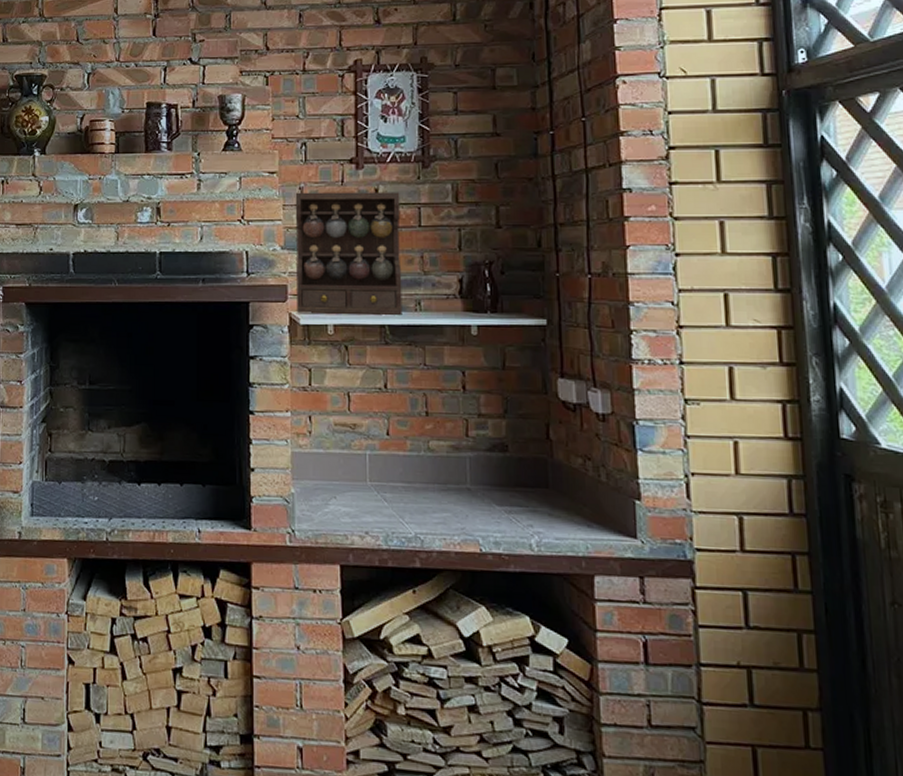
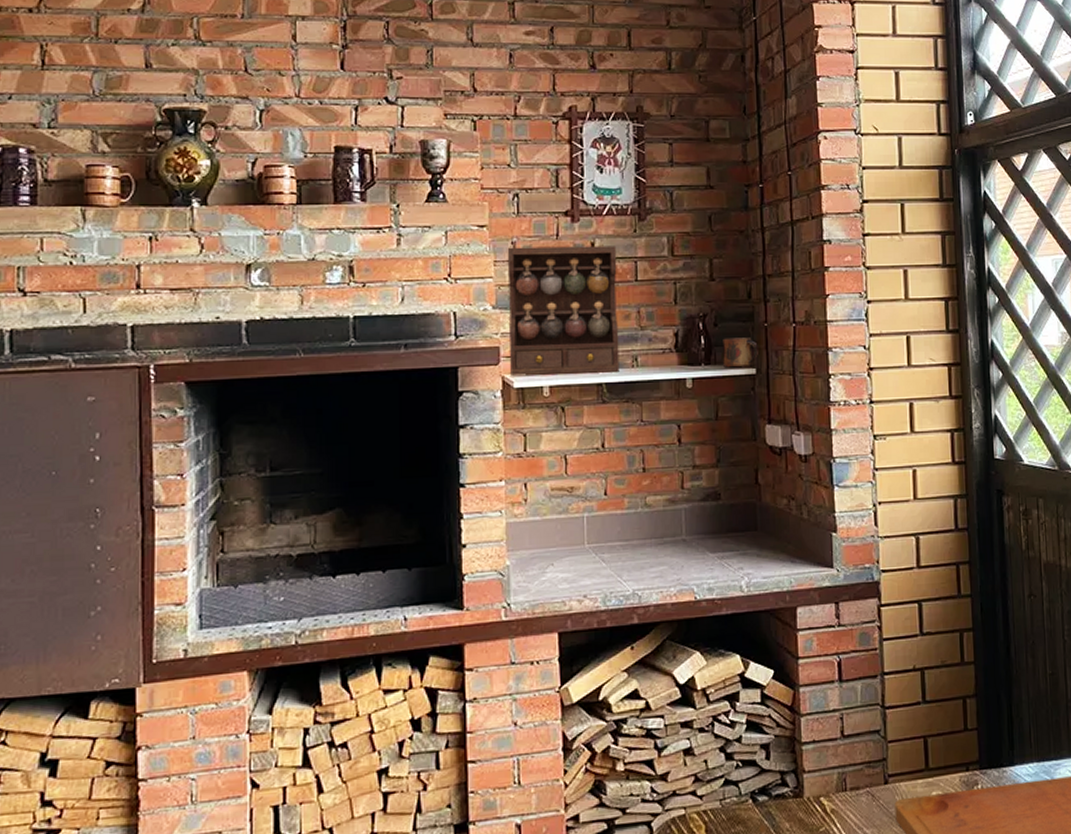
mug: none [510,287,549,318] -> present [723,337,758,368]

